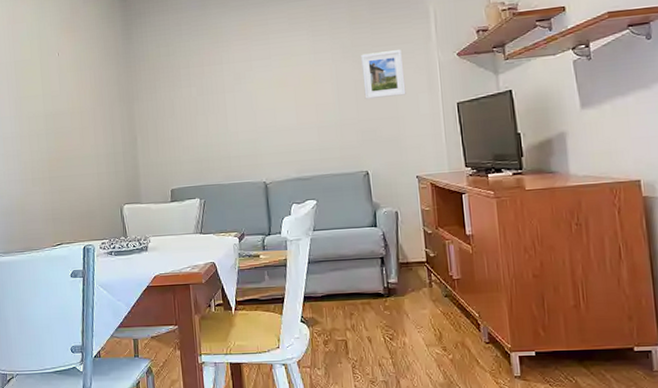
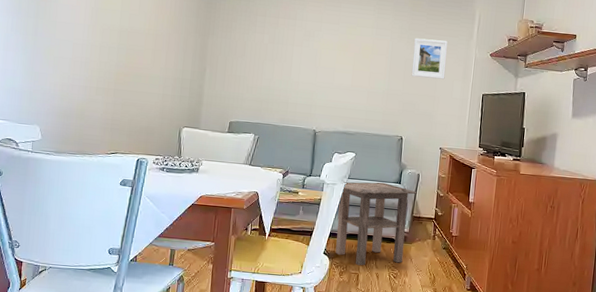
side table: none [306,228,399,331] -> present [335,182,417,266]

